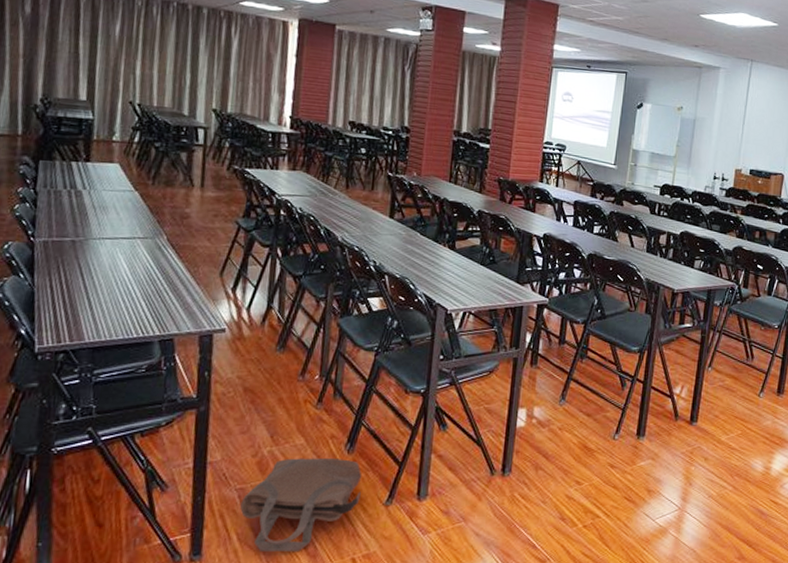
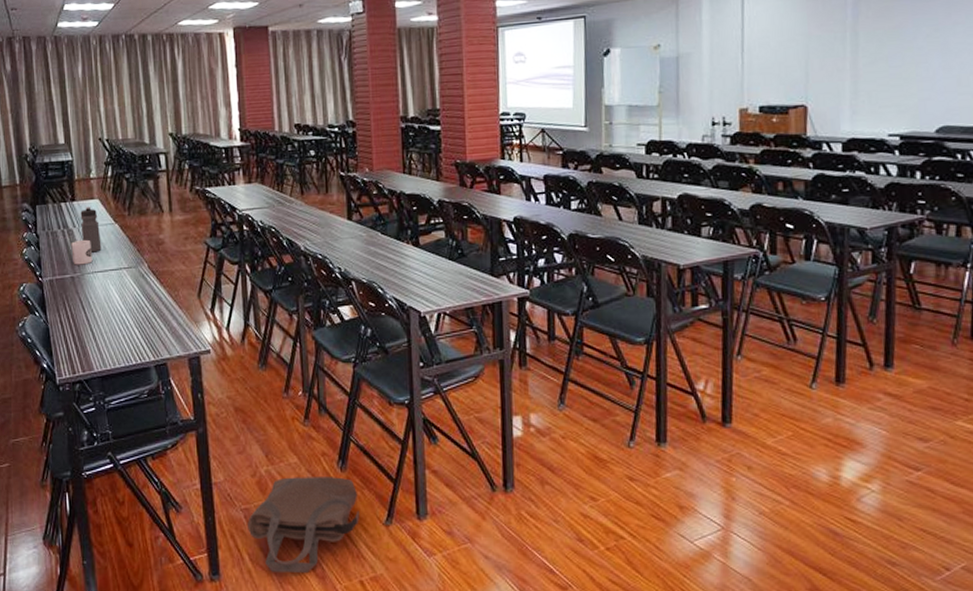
mug: none [76,203,103,230] -> present [71,239,93,265]
water bottle: none [92,169,116,218] -> present [80,206,102,253]

